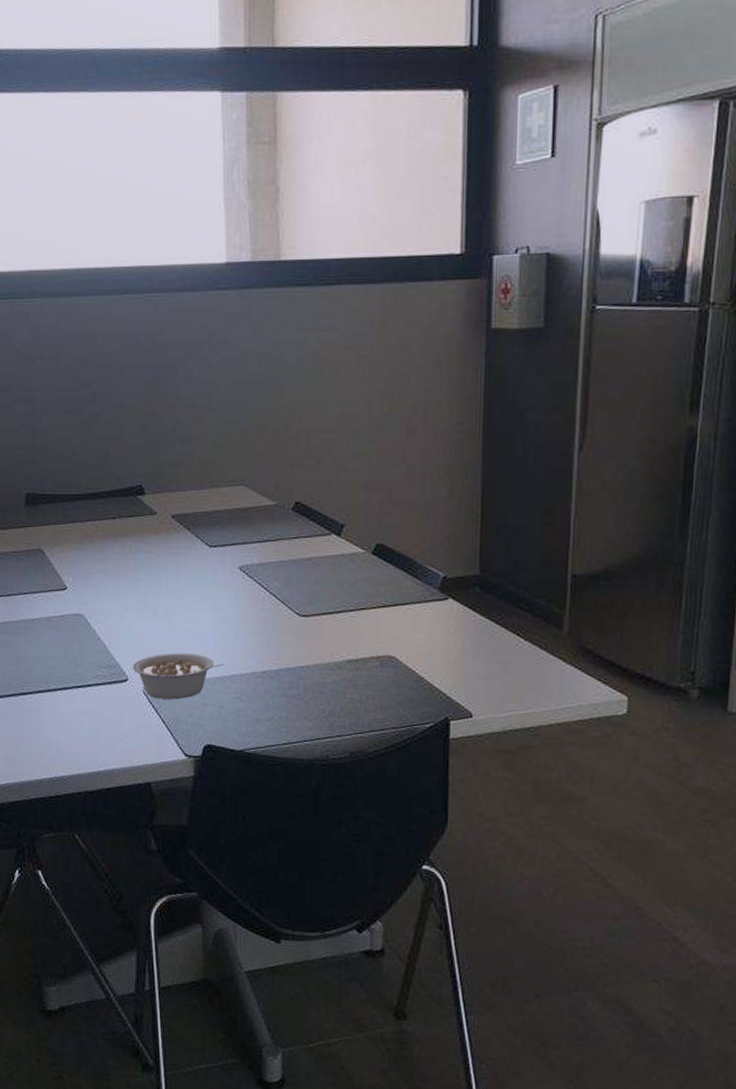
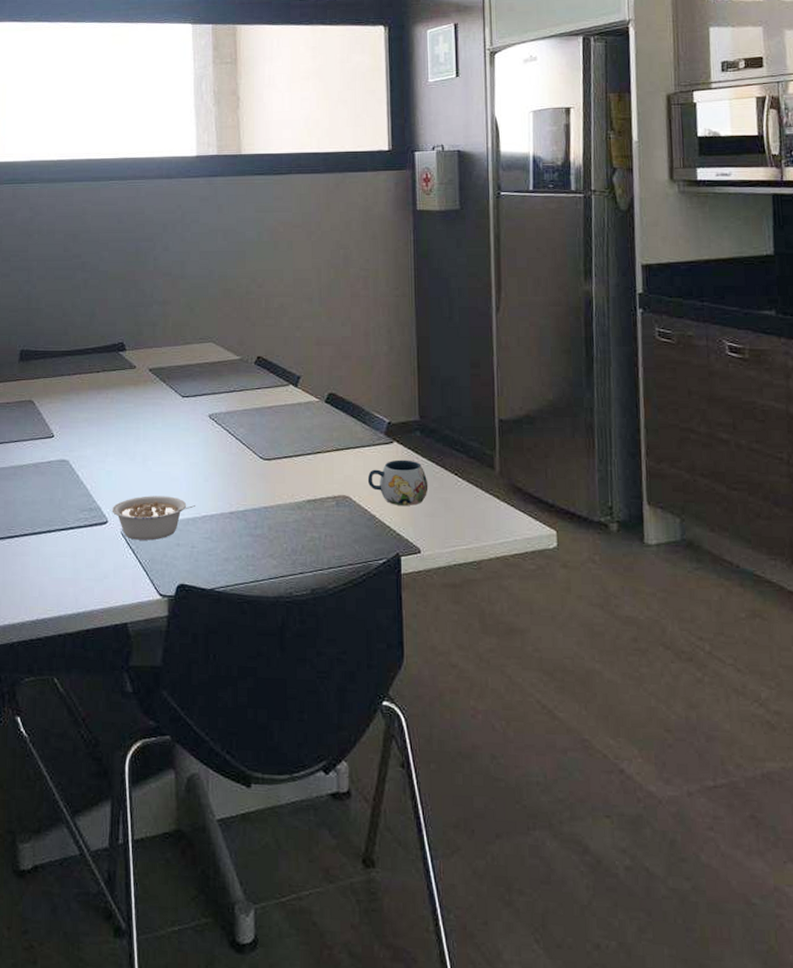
mug: none [416,617,486,667] -> present [367,459,429,506]

